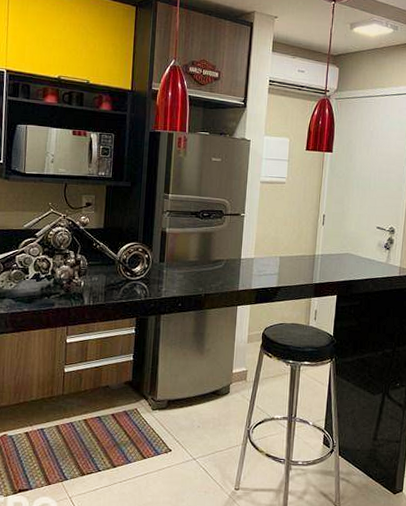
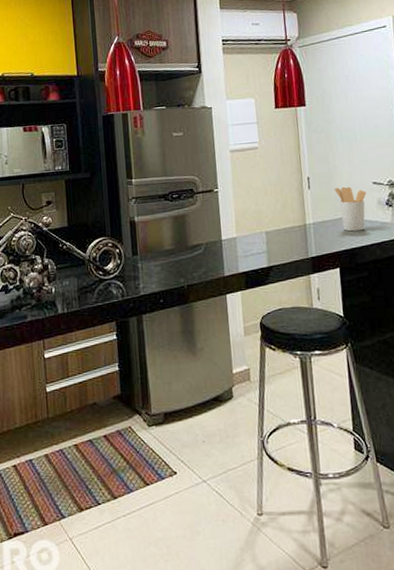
utensil holder: none [344,227,370,267] -> present [335,186,367,232]

